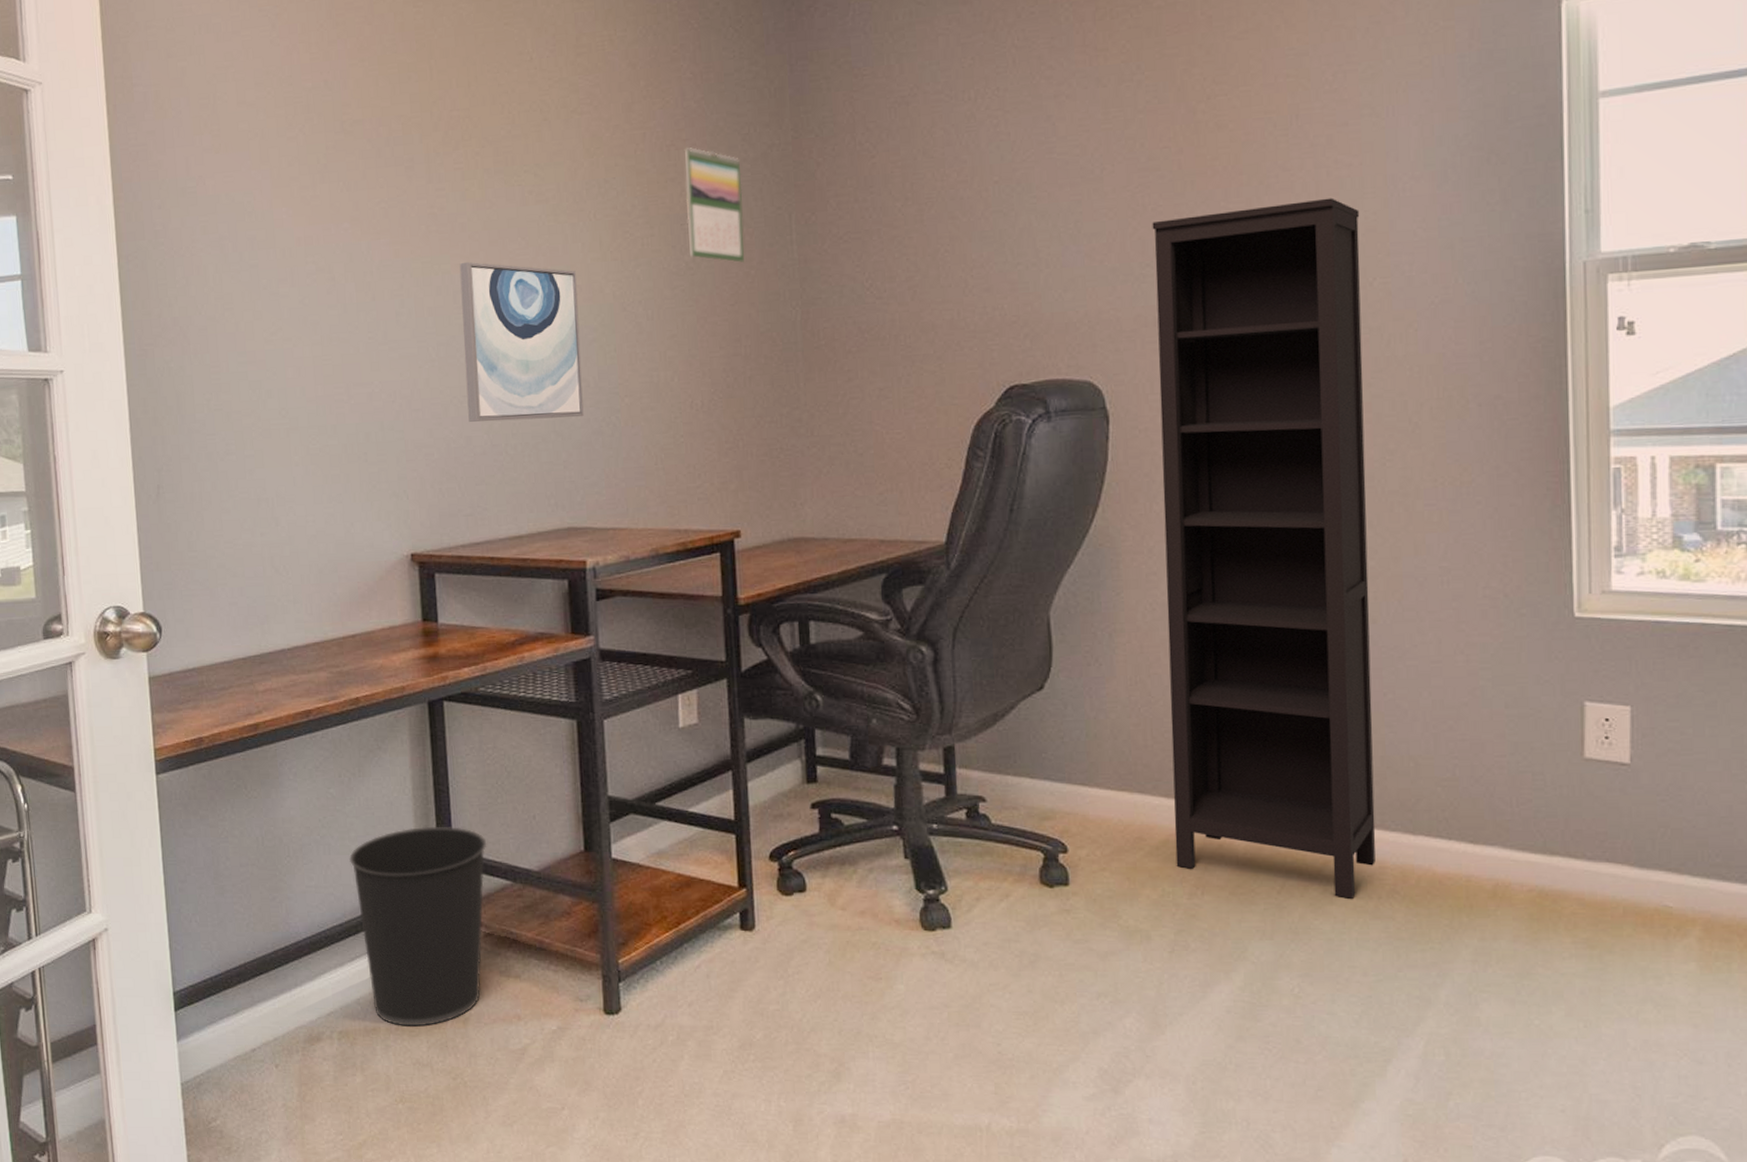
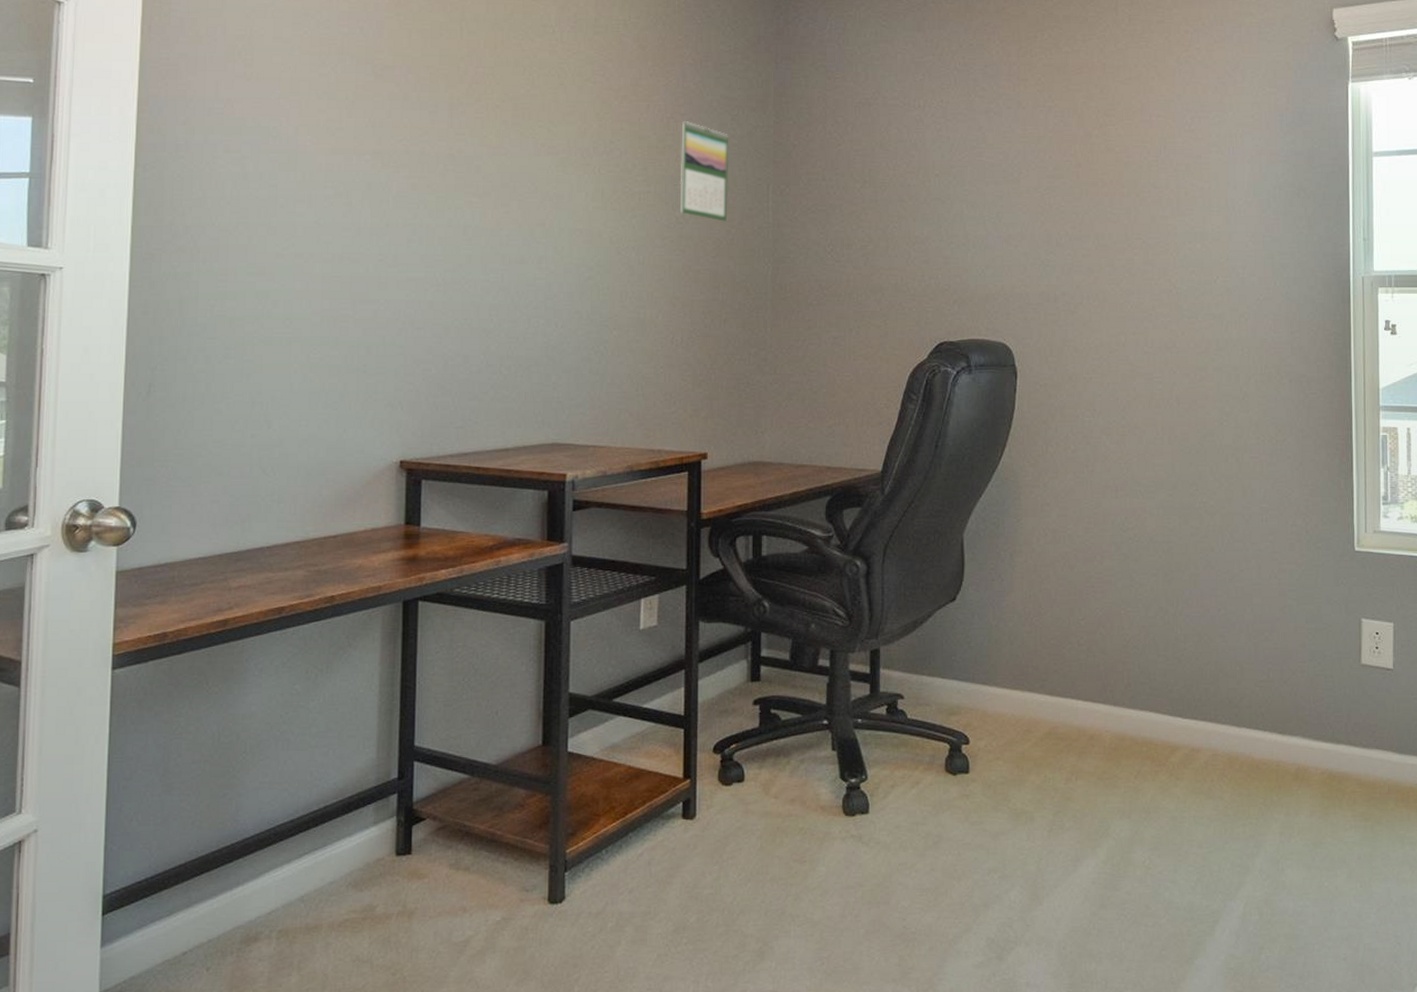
wastebasket: present [349,826,487,1027] -> none [308,722,448,923]
wall art: present [459,261,584,422] -> none [467,199,578,345]
bookcase: present [1152,197,1376,899] -> none [1055,212,1210,782]

